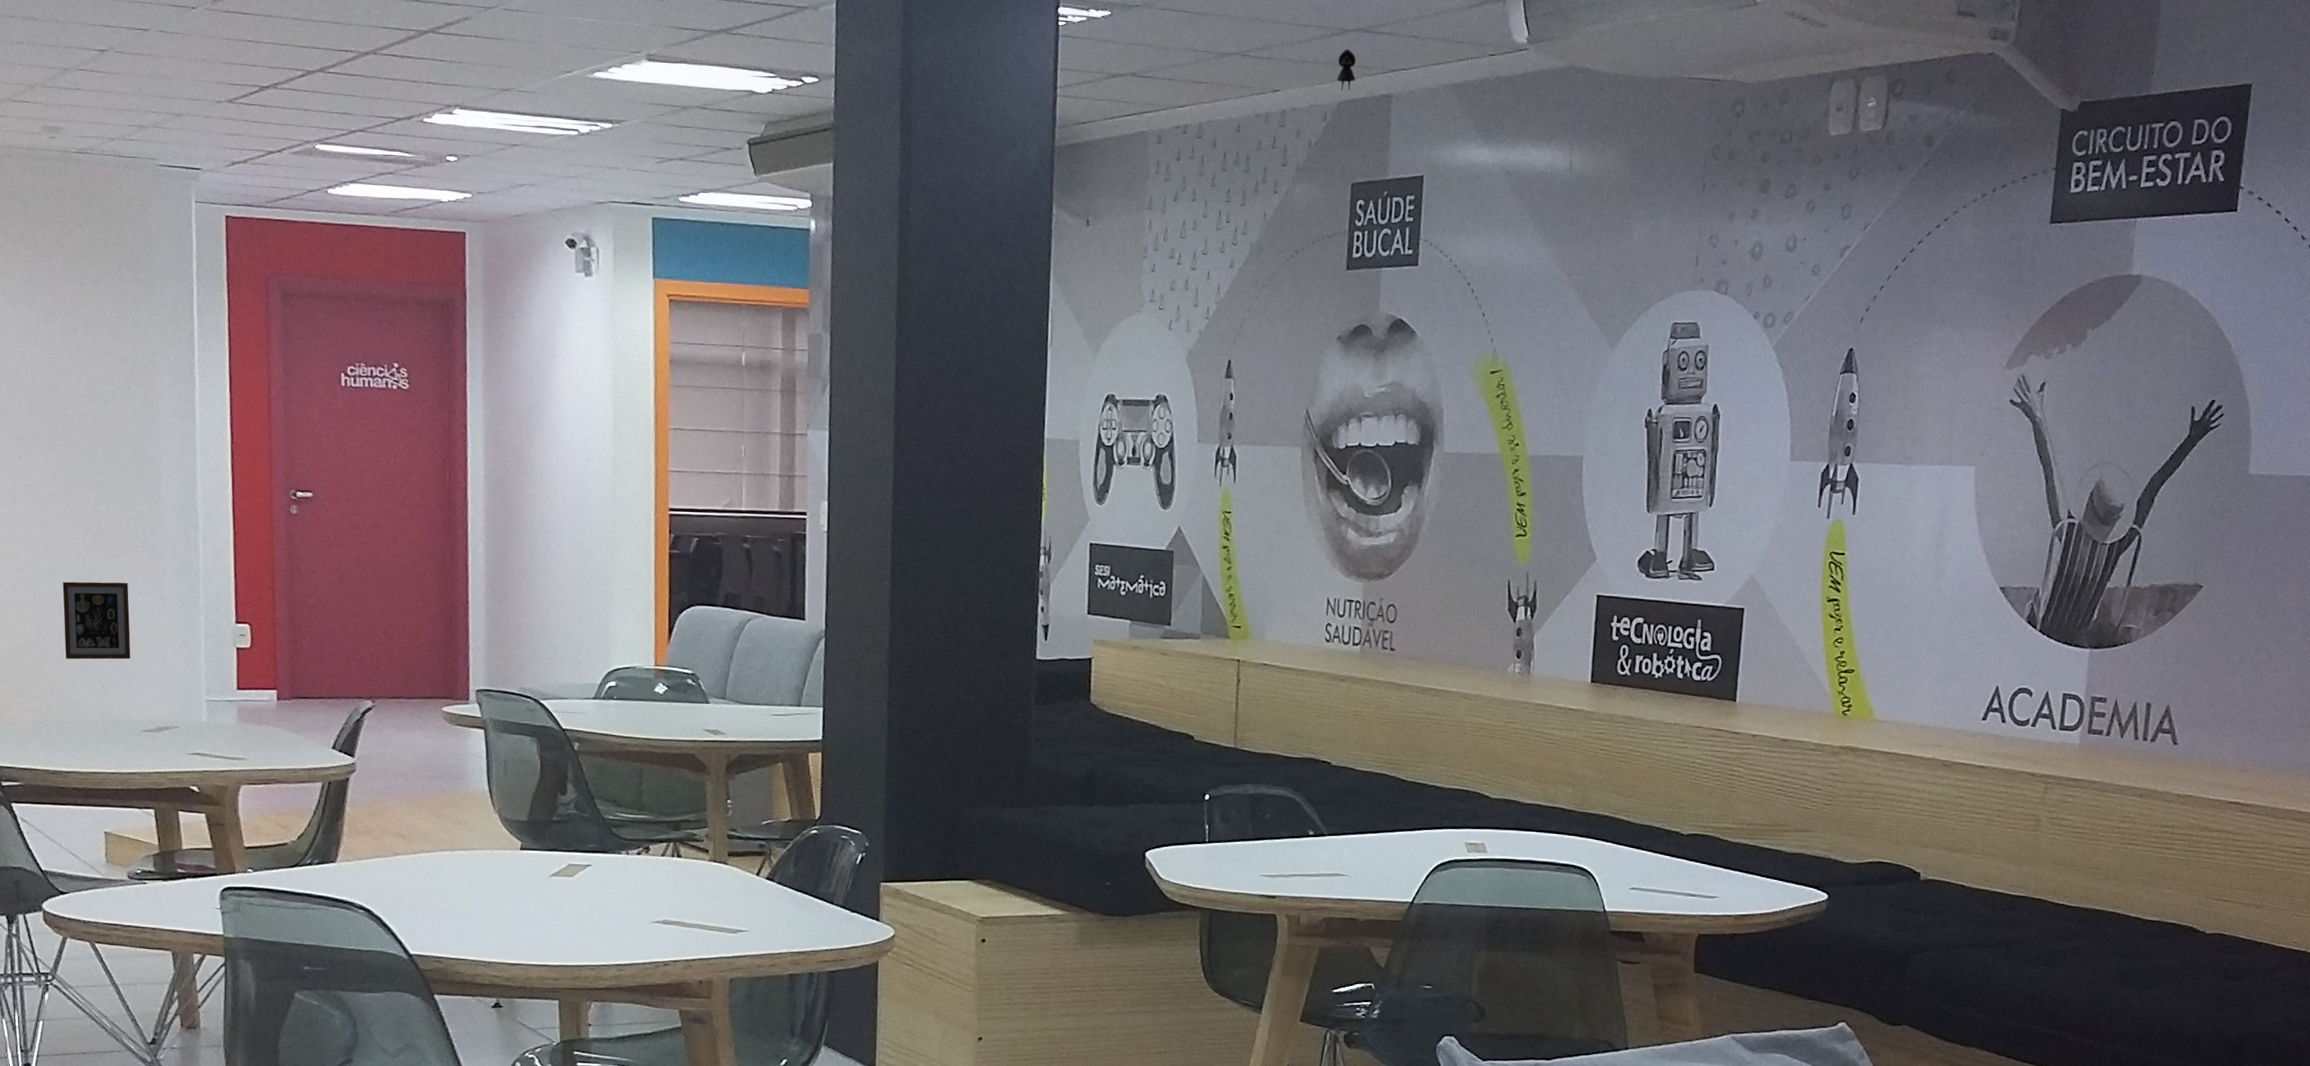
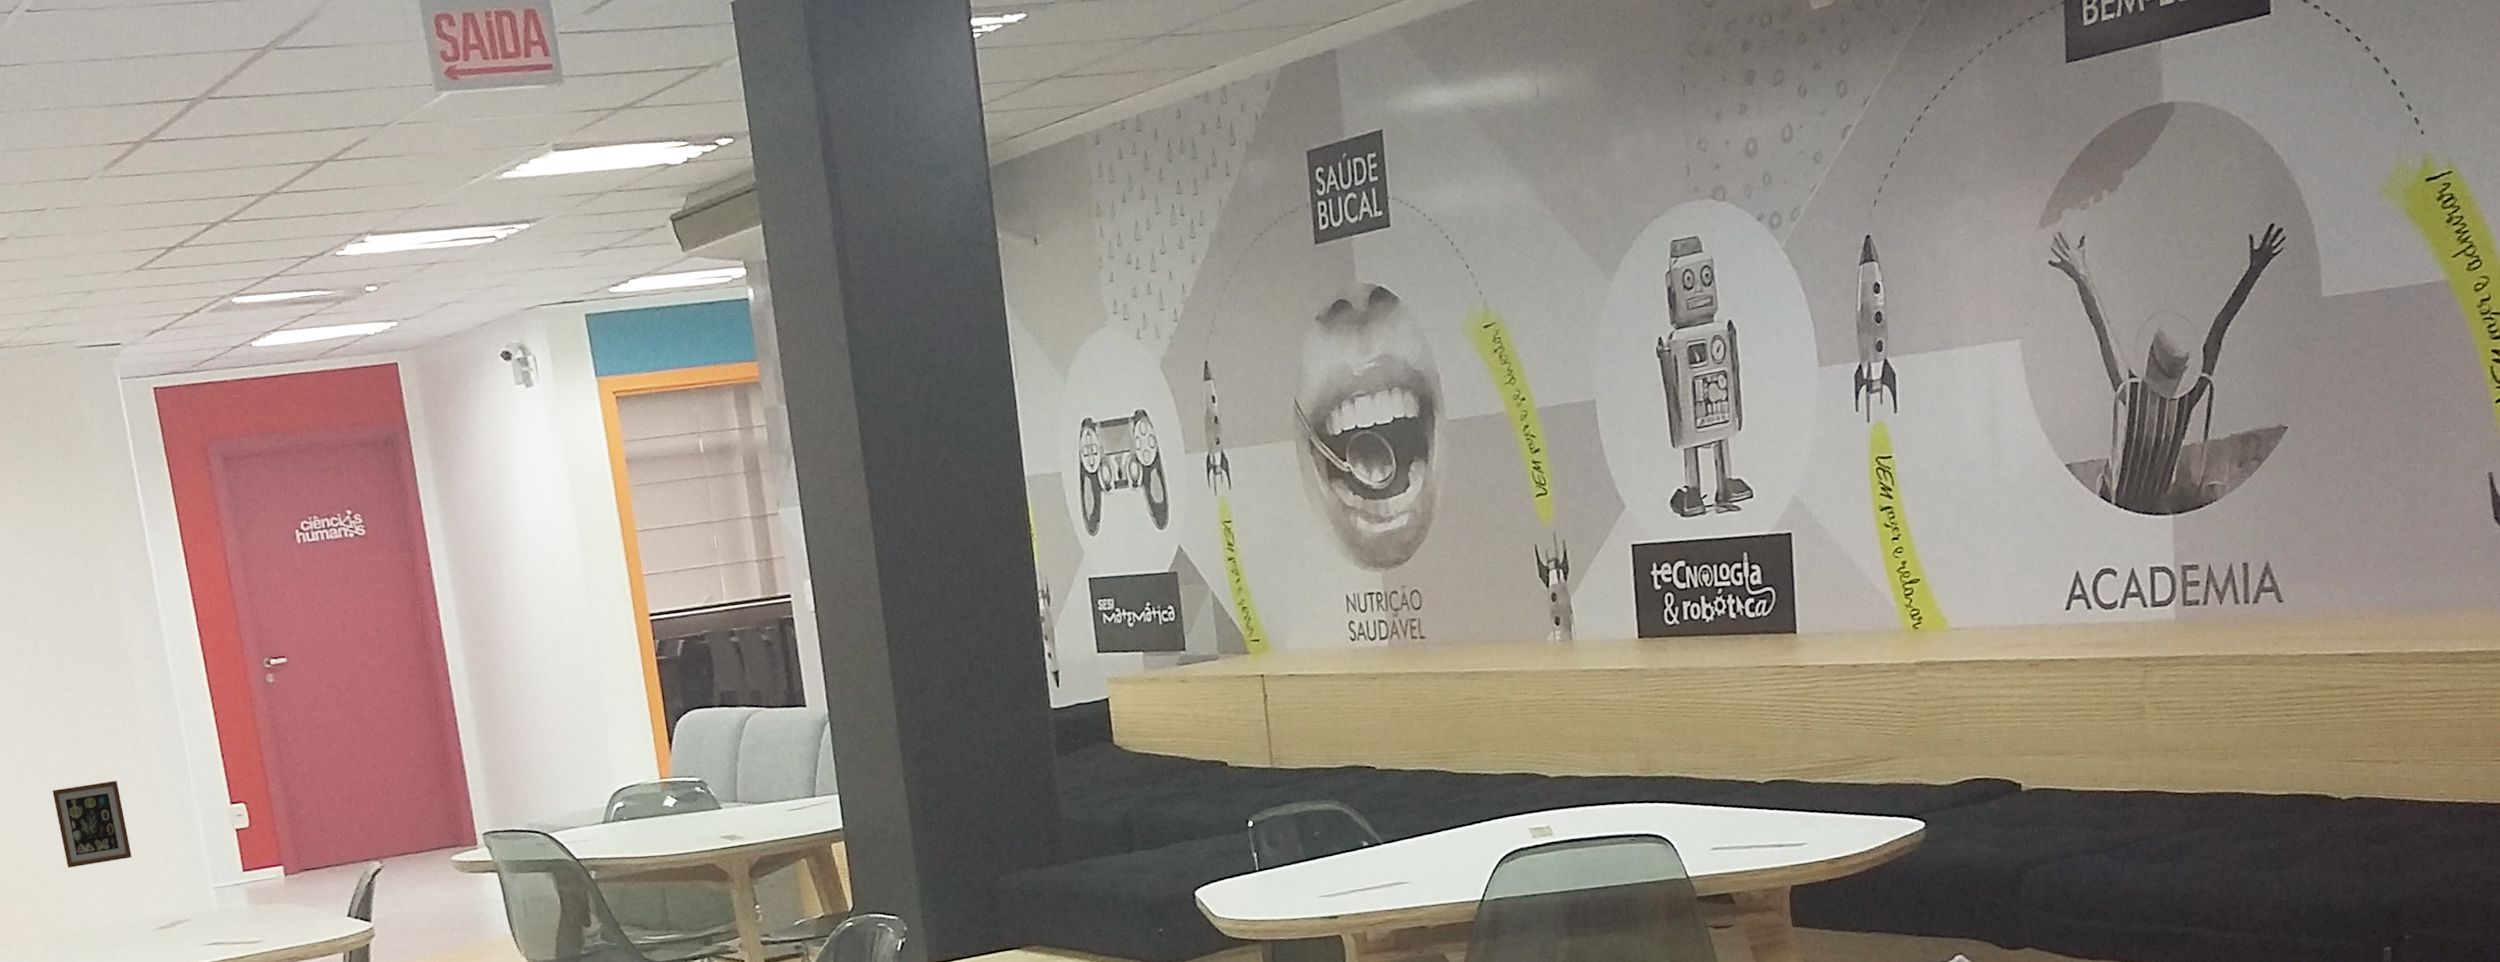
toy figurine: present [1337,49,1356,90] -> none [1273,8,1295,54]

